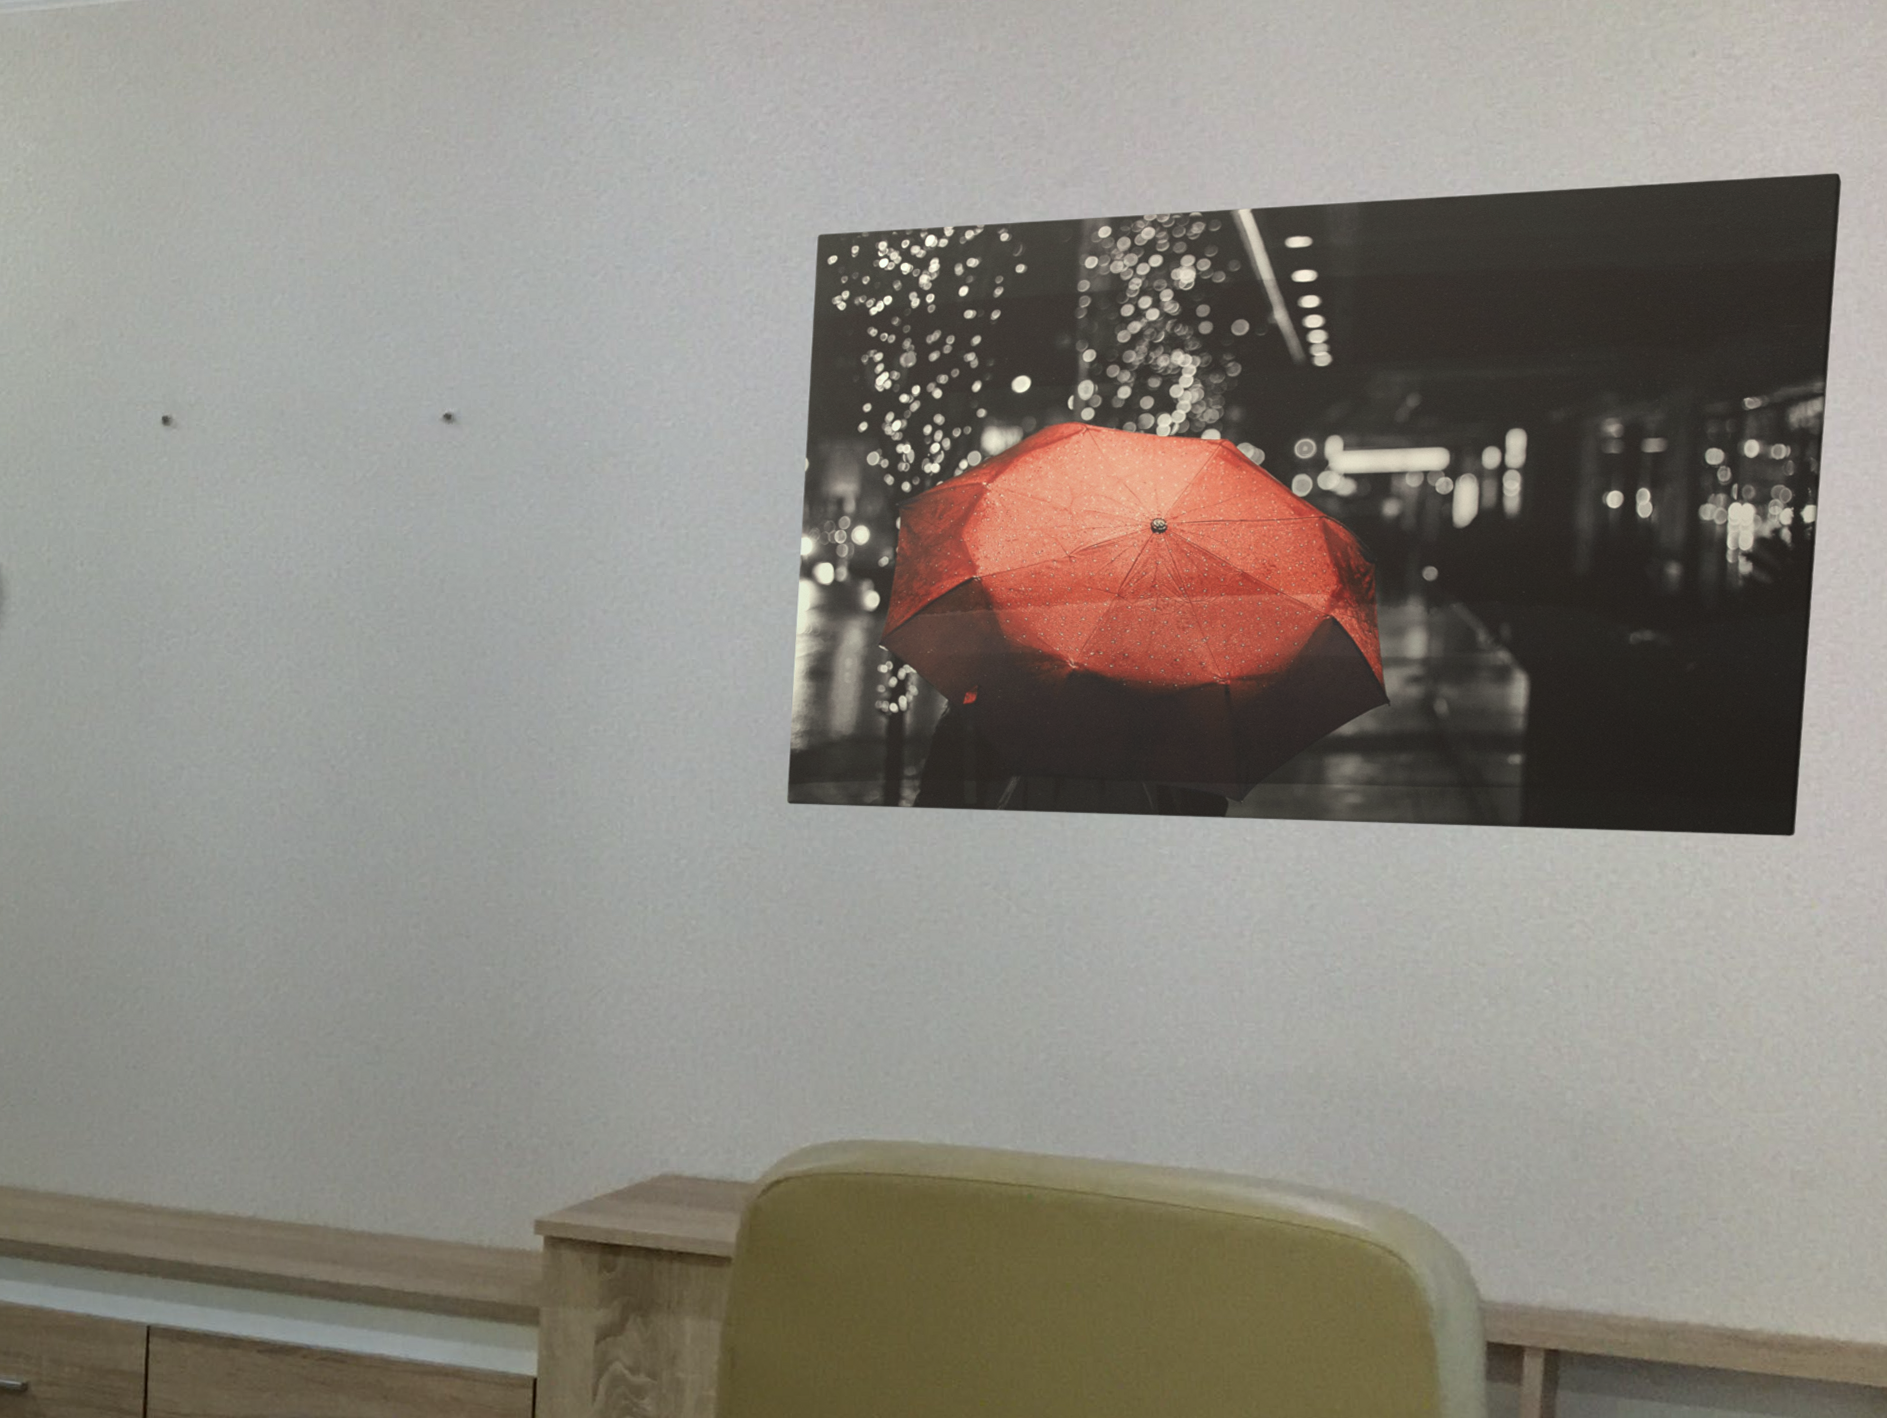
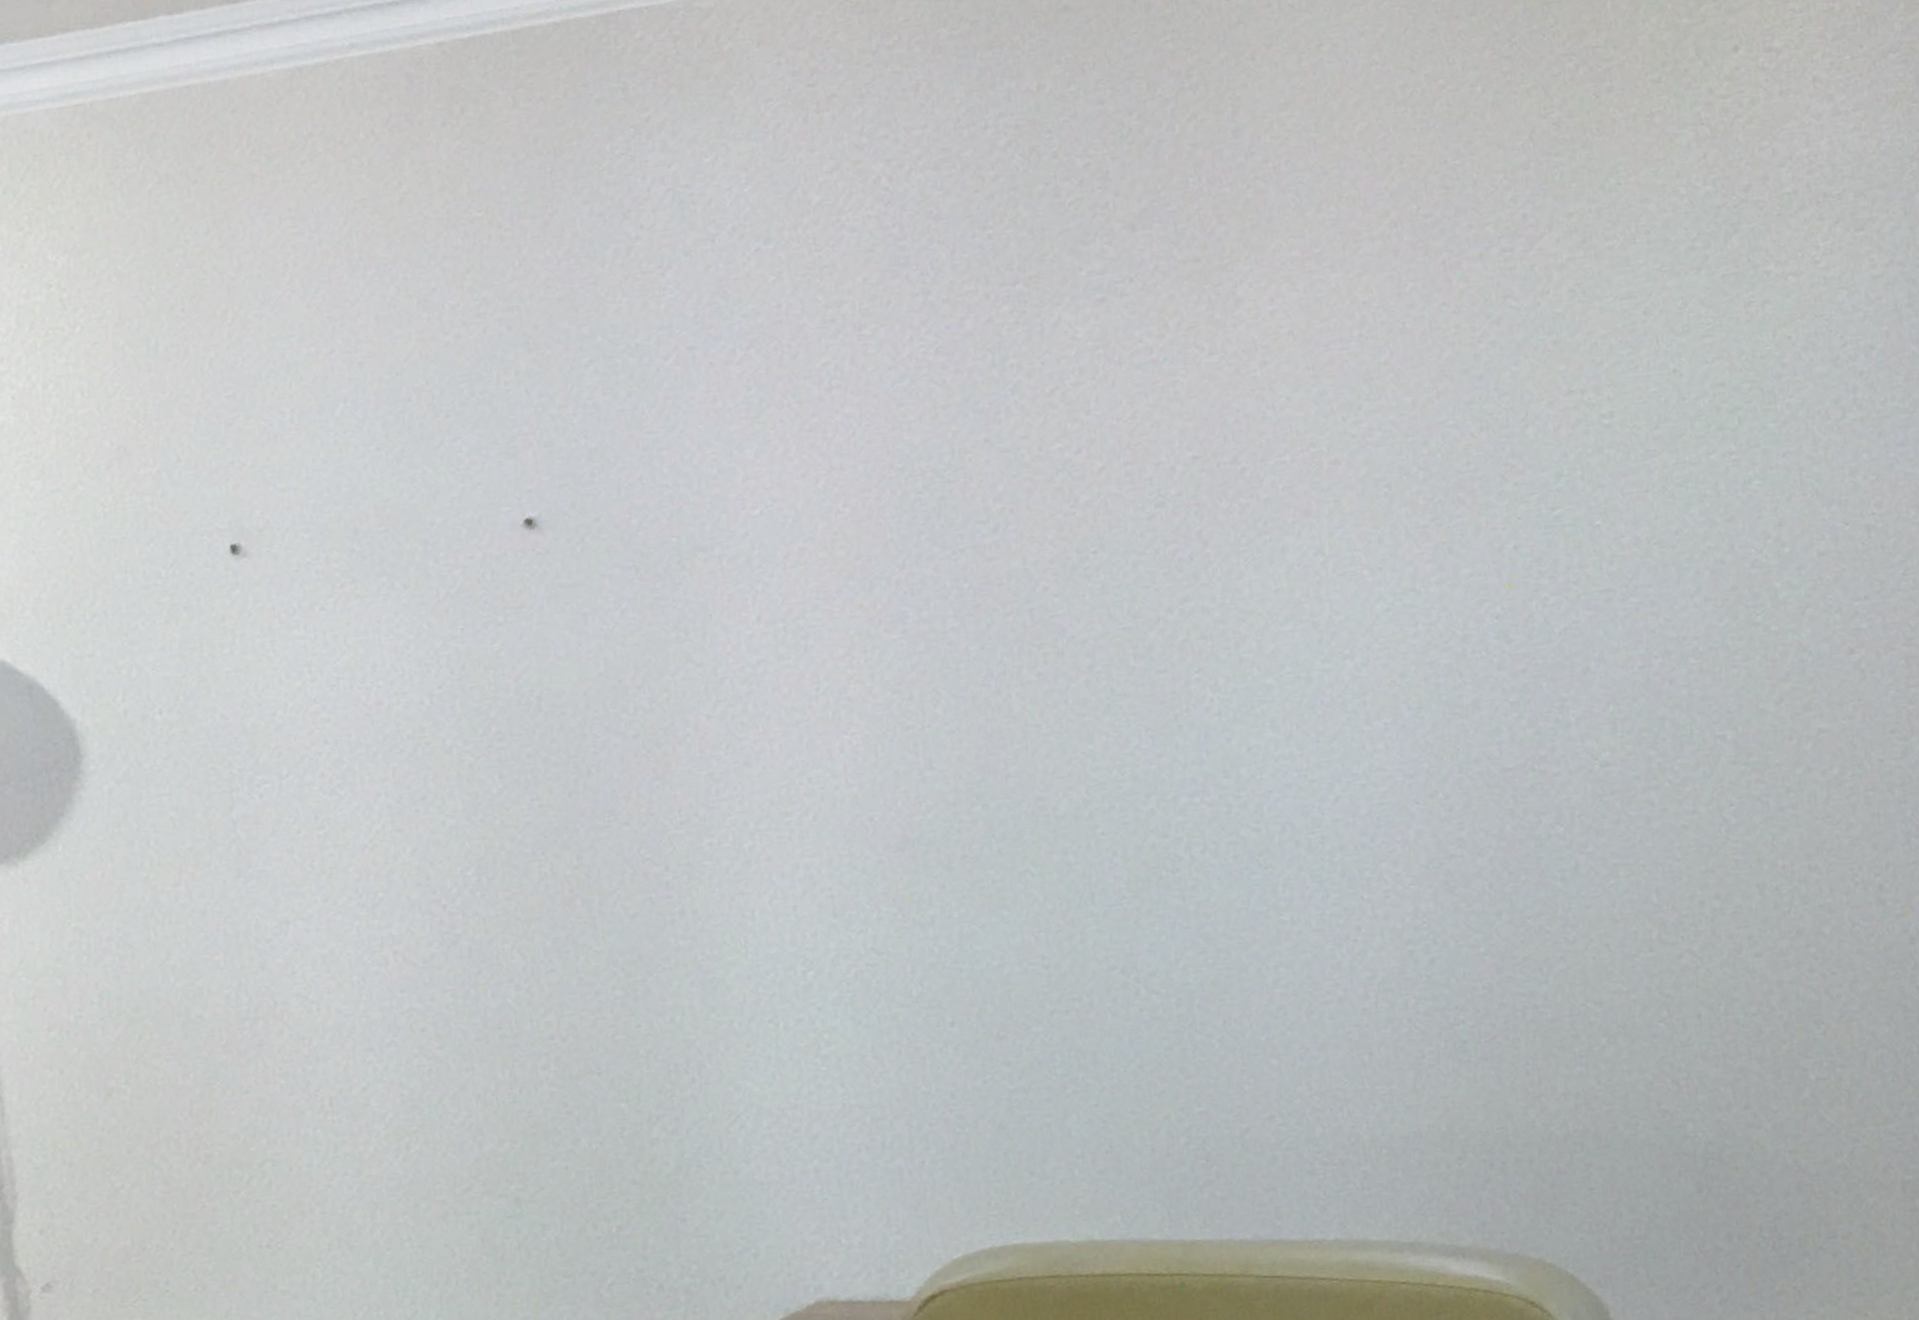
wall art: present [787,173,1842,836] -> none [890,164,1885,903]

